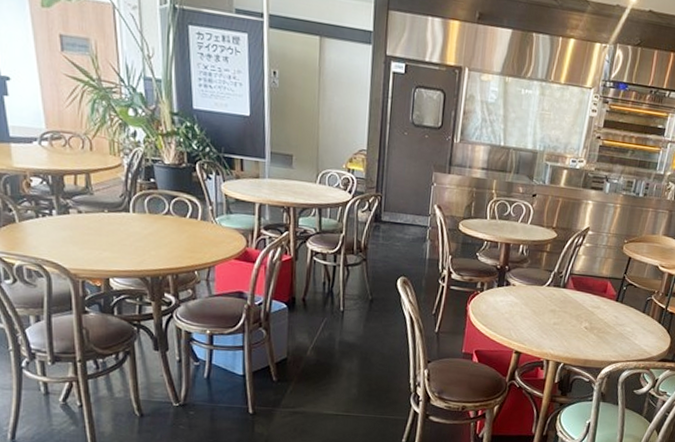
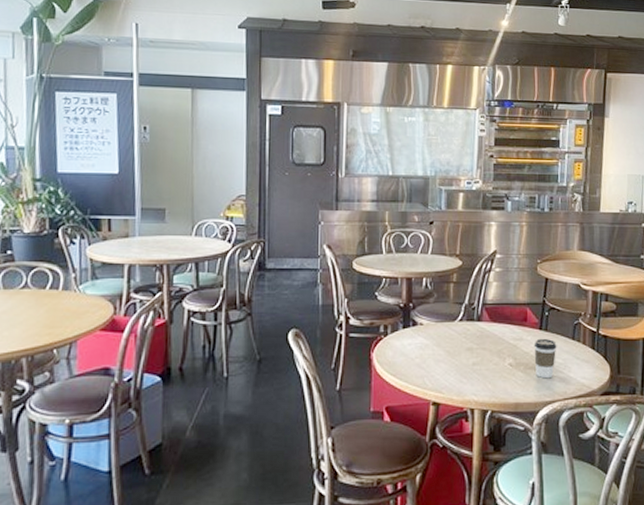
coffee cup: none [606,308,629,343] -> present [534,338,557,379]

